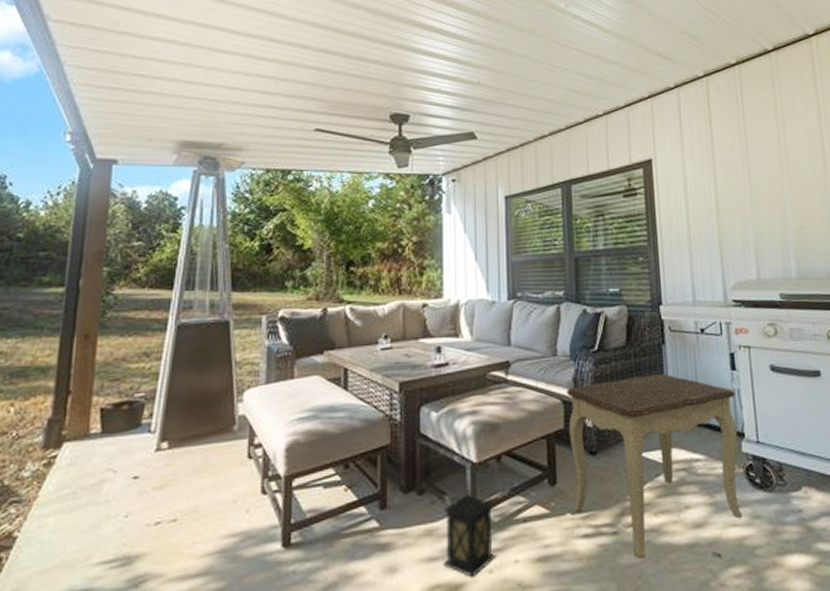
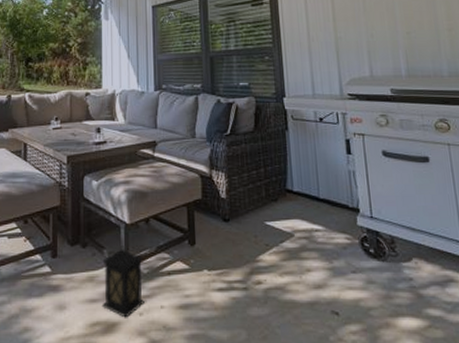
side table: present [567,373,743,559] -> none [204,155,358,312]

